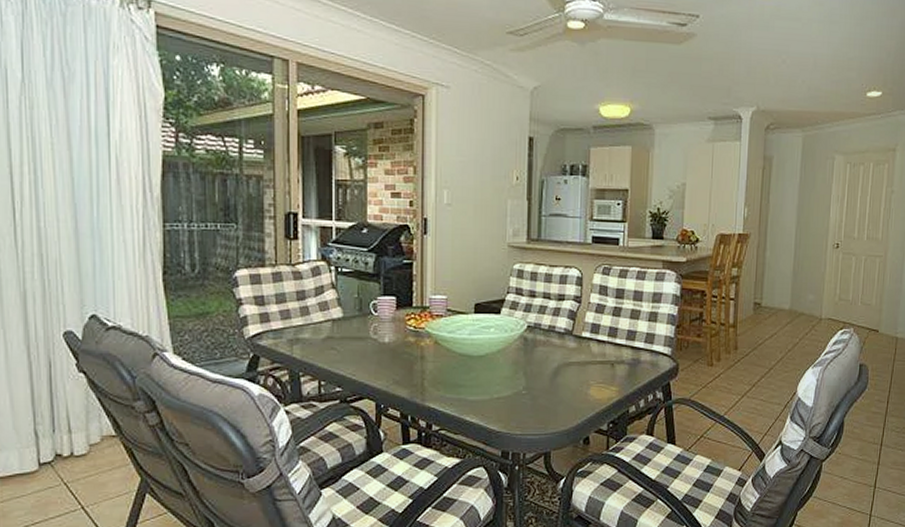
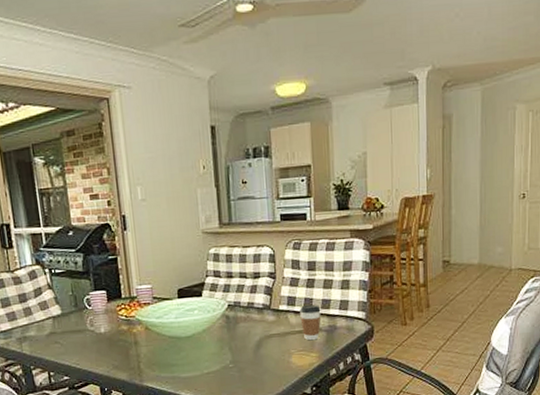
coffee cup: none [603,335,626,373] -> present [300,305,321,341]

